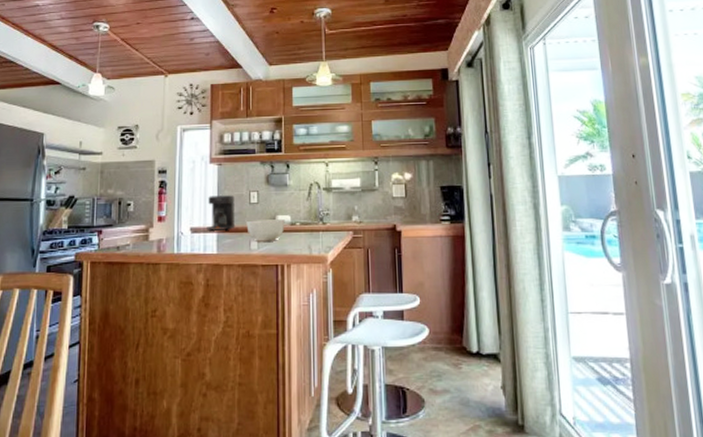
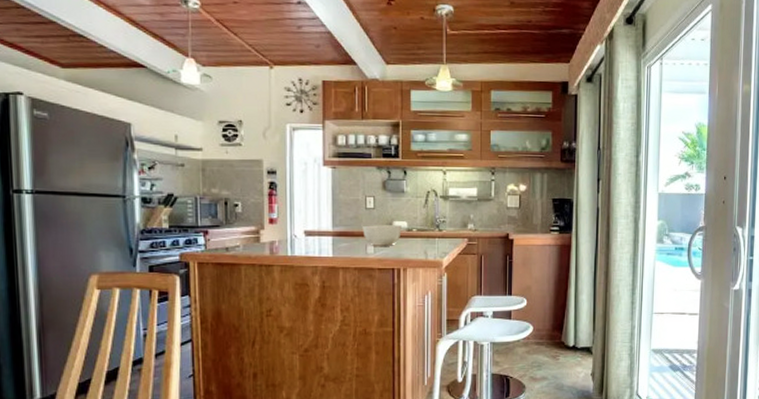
coffee maker: present [207,195,236,231] -> none [321,199,352,234]

